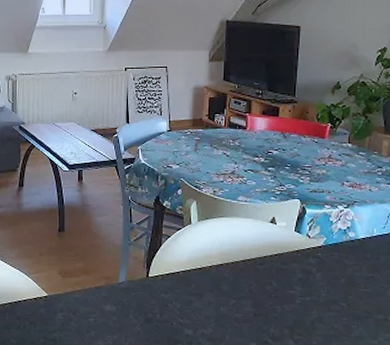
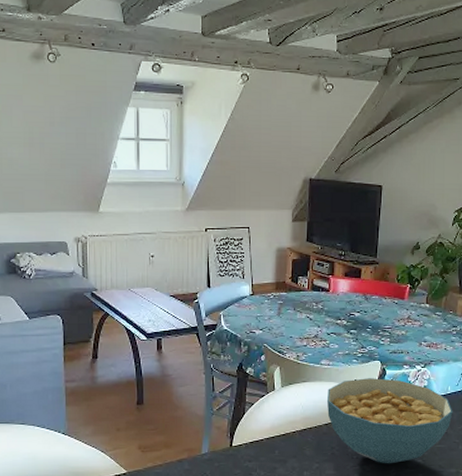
cereal bowl: none [245,216,380,306] -> present [327,378,453,464]

